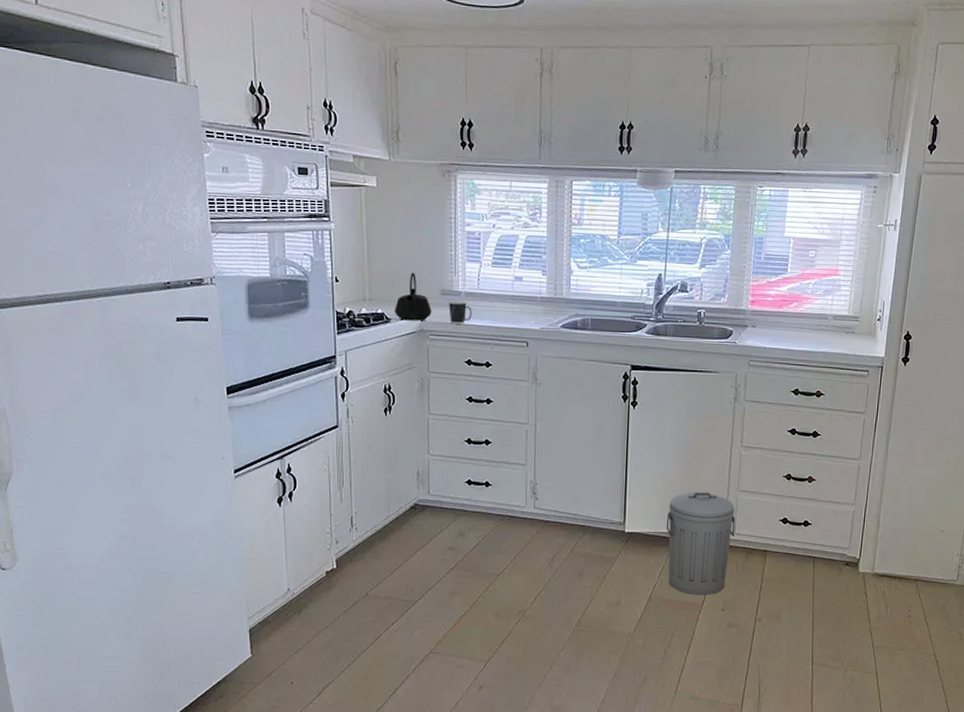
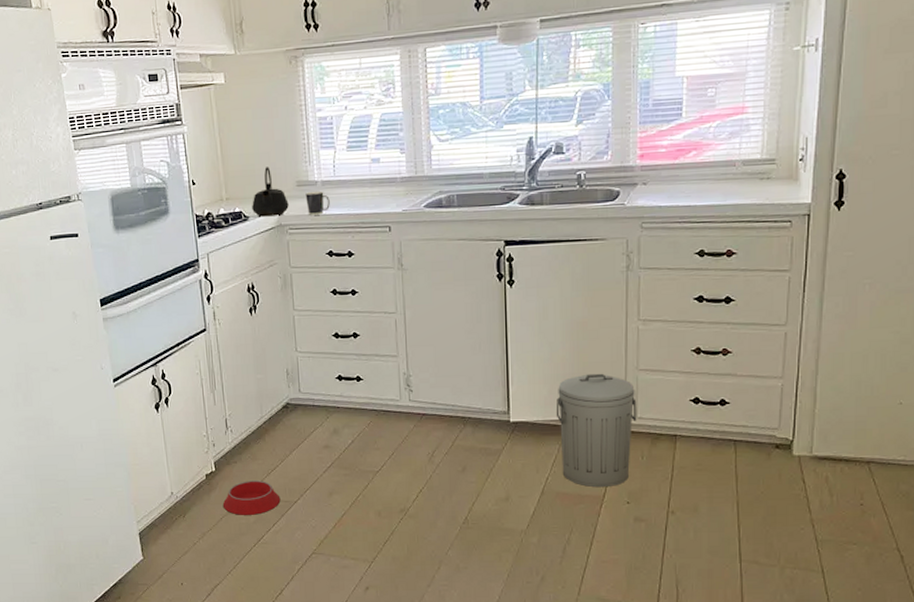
pet bowl: none [342,579,402,614] -> present [223,480,281,515]

